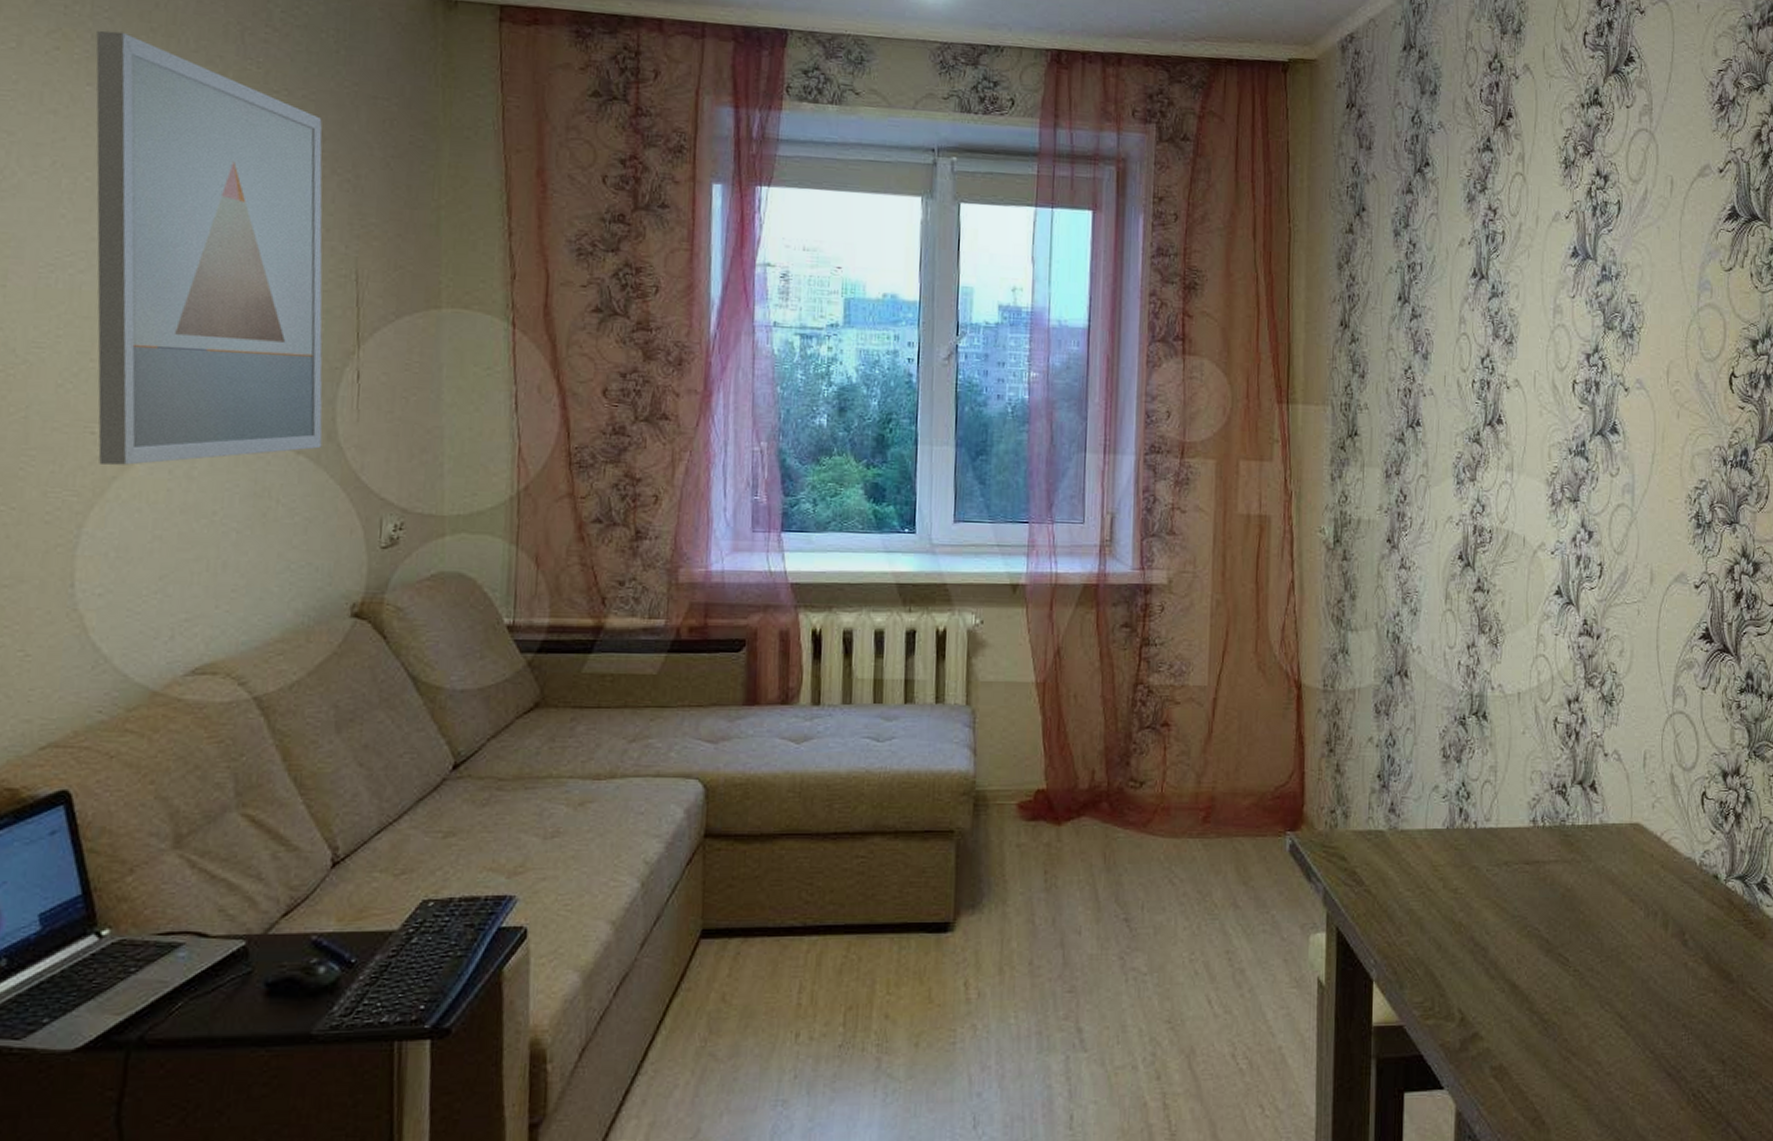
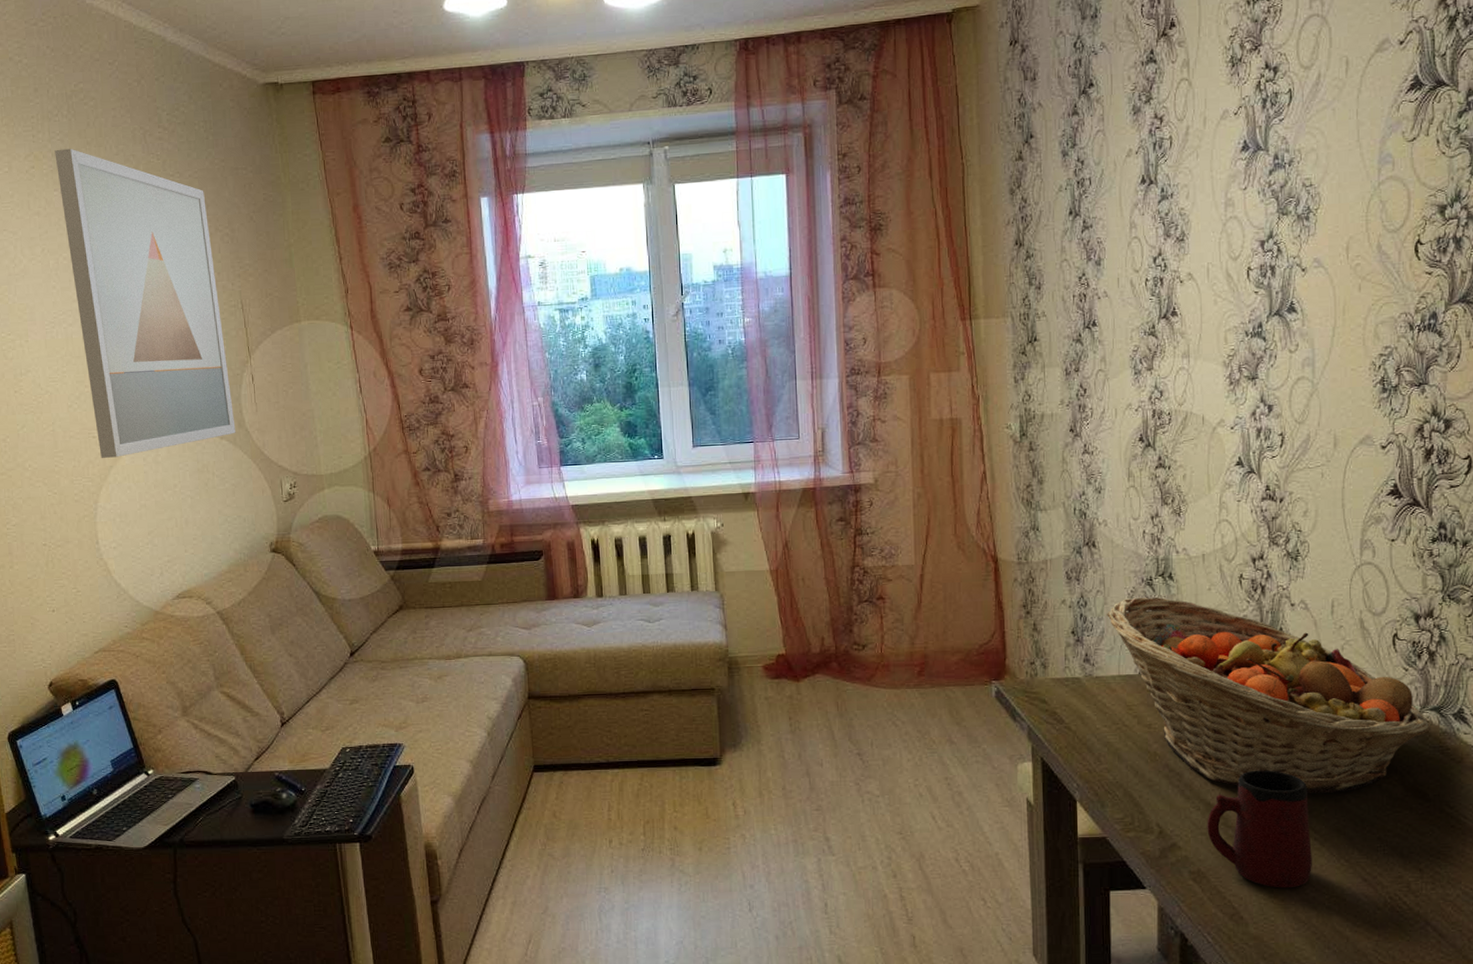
fruit basket: none [1416,738,1735,973] -> present [1107,597,1430,793]
mug: none [1511,945,1617,1086] -> present [1207,770,1312,888]

